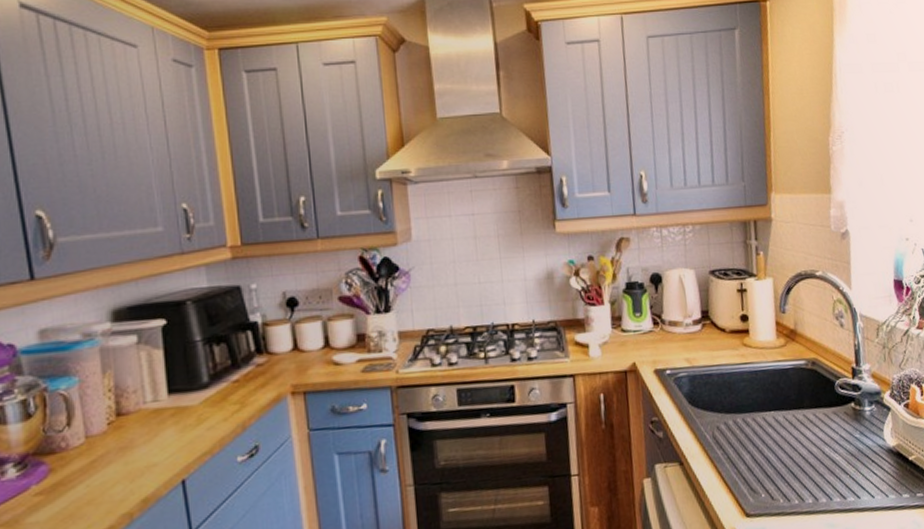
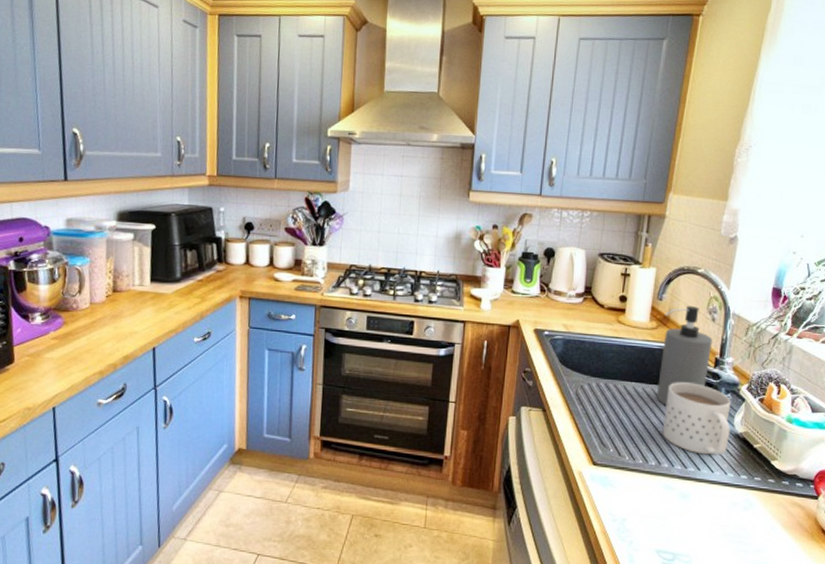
soap dispenser: none [790,313,848,431] -> present [656,306,713,406]
mug: none [809,399,883,480] -> present [662,382,731,456]

